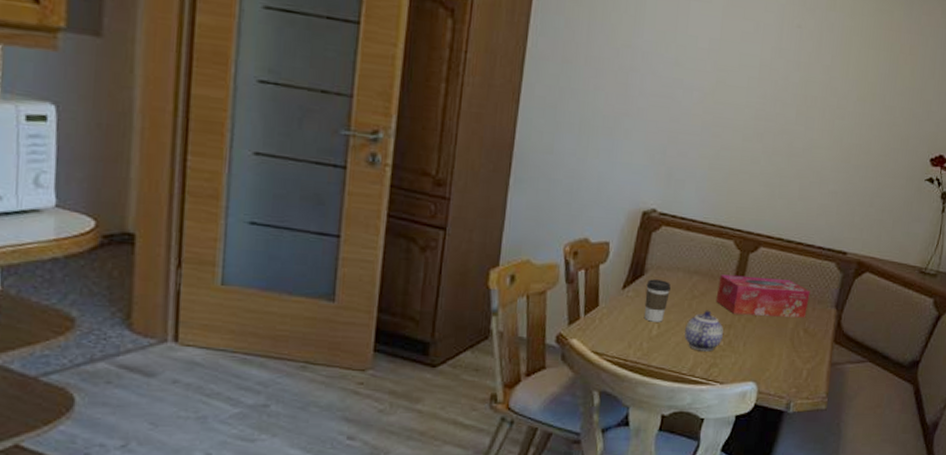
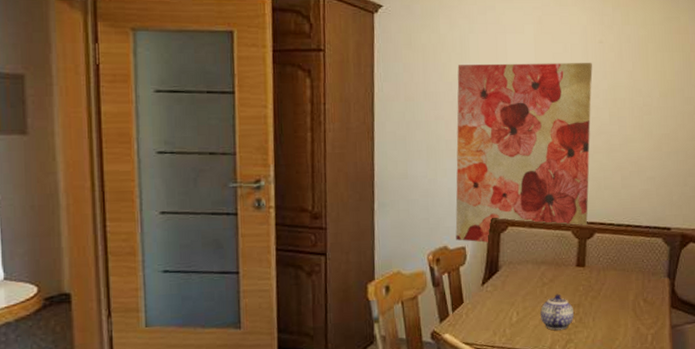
wall art: none [600,29,785,241] -> present [455,63,593,243]
coffee cup: present [644,279,672,322] -> none [502,273,524,311]
tissue box: present [715,274,810,318] -> none [563,258,644,294]

